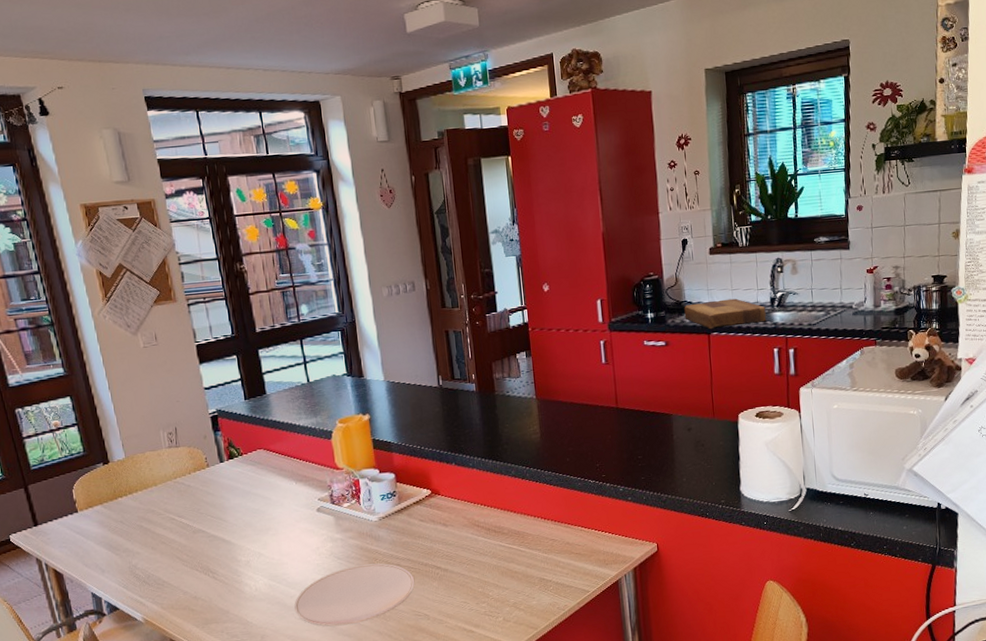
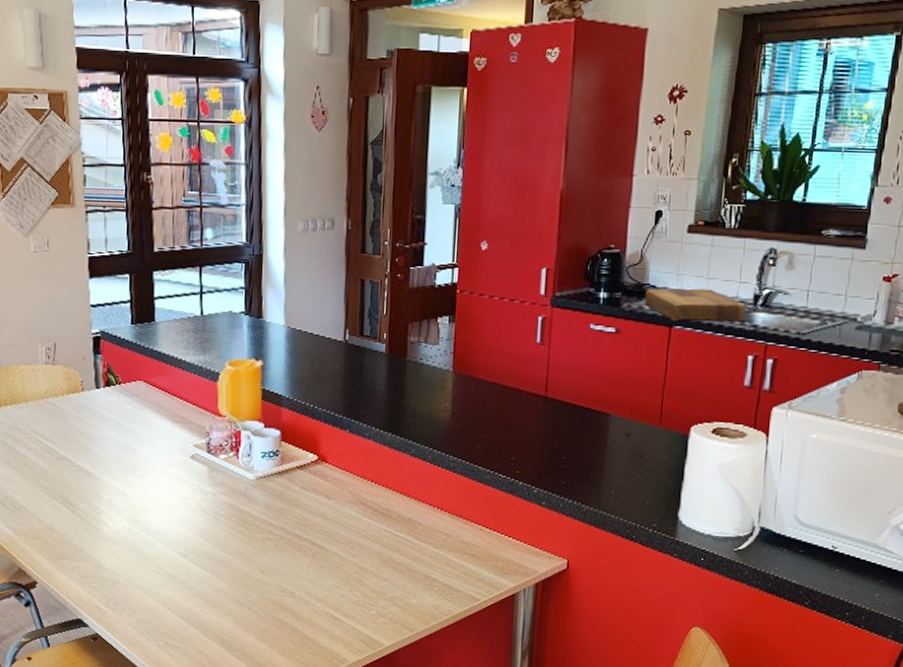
plate: present [294,563,415,627] -> none [152,524,286,588]

